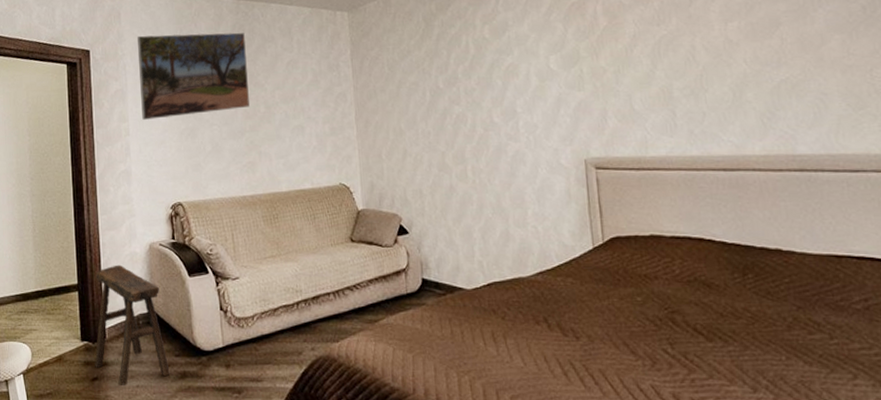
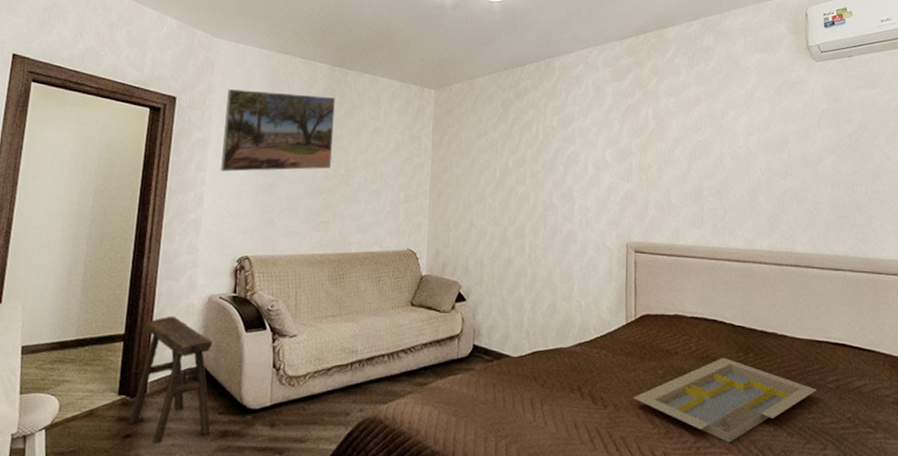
serving tray: none [609,279,839,374] -> present [633,357,817,443]

